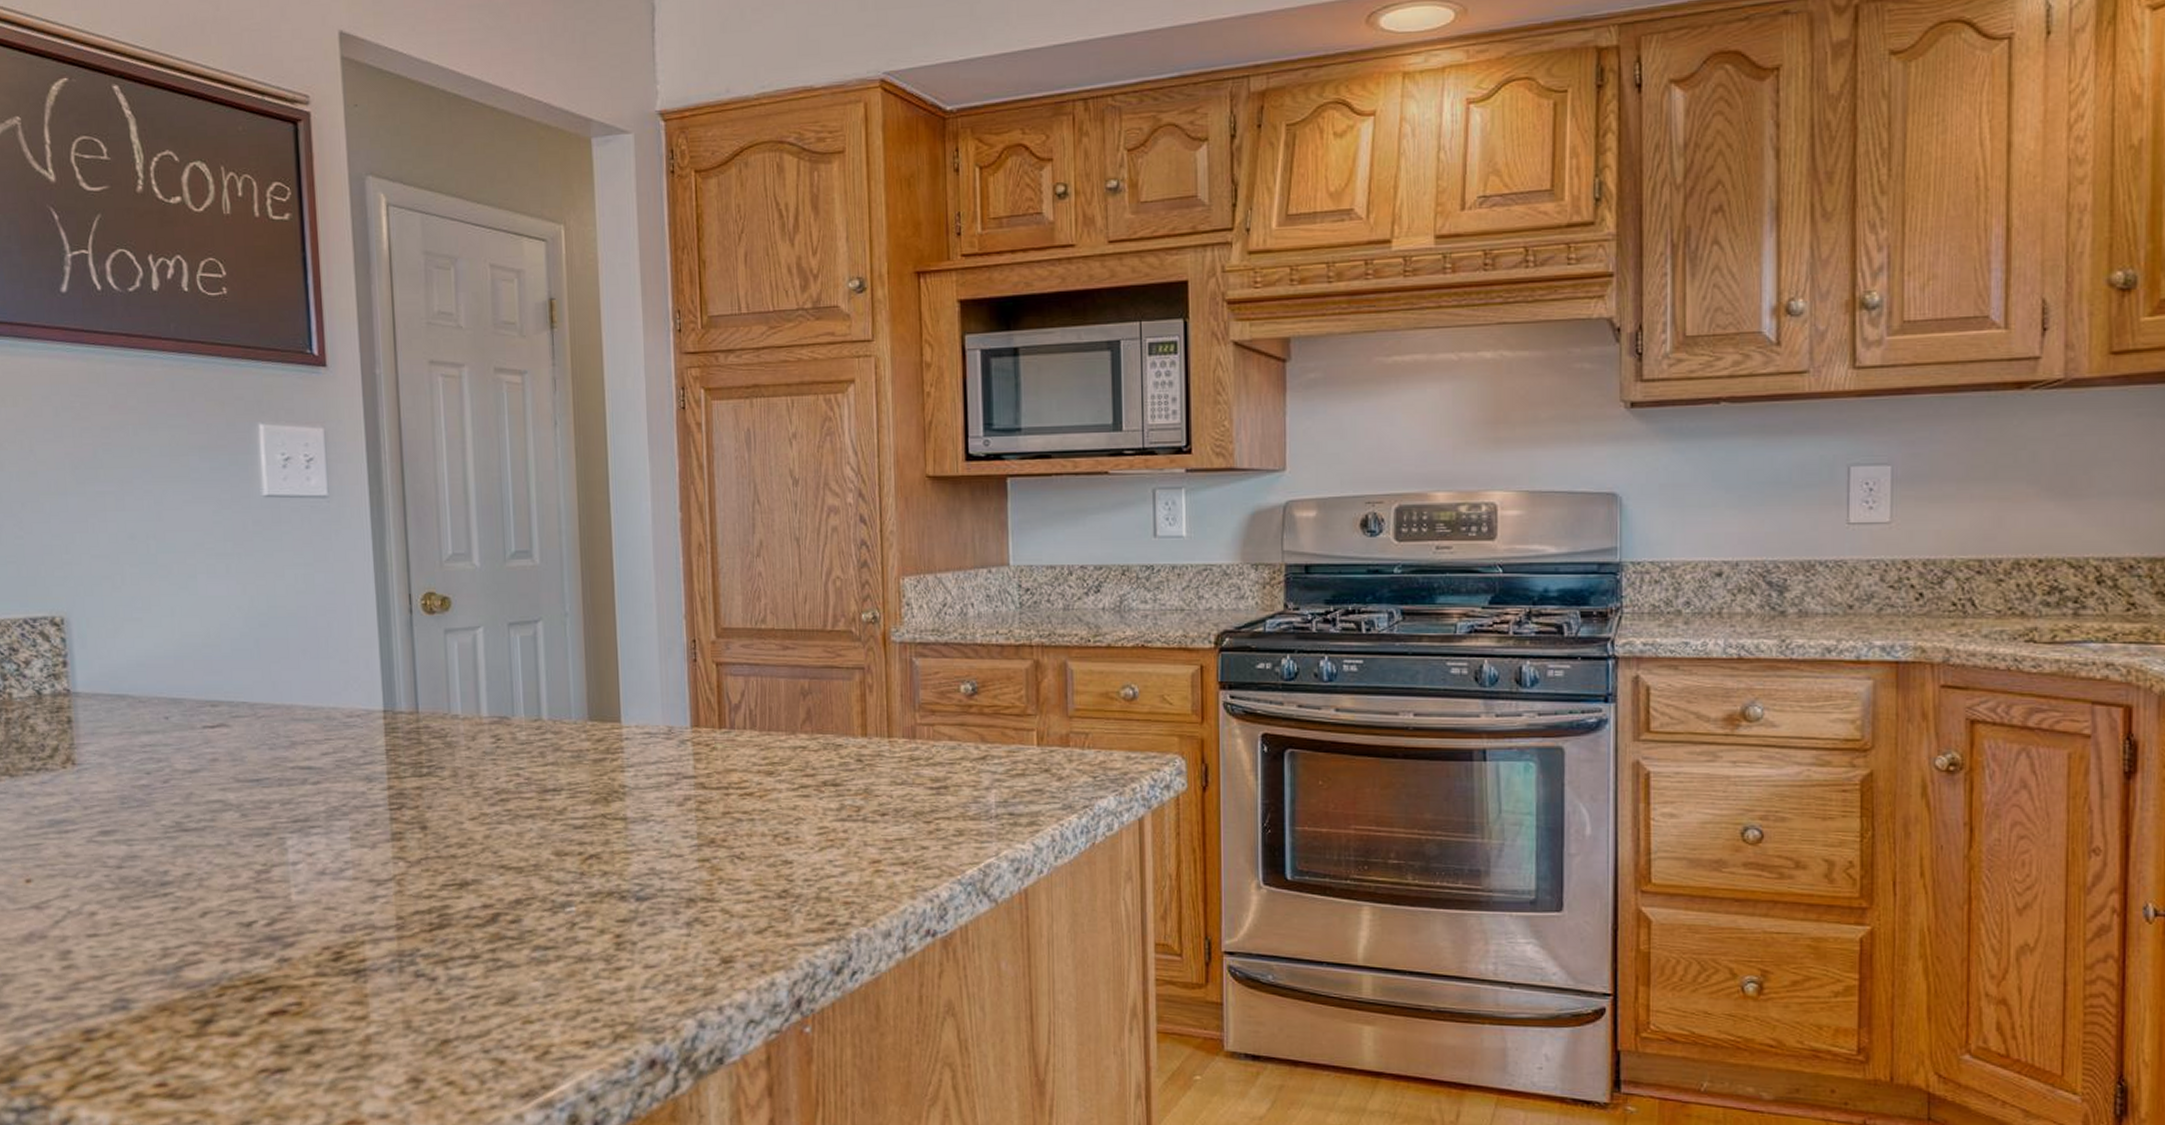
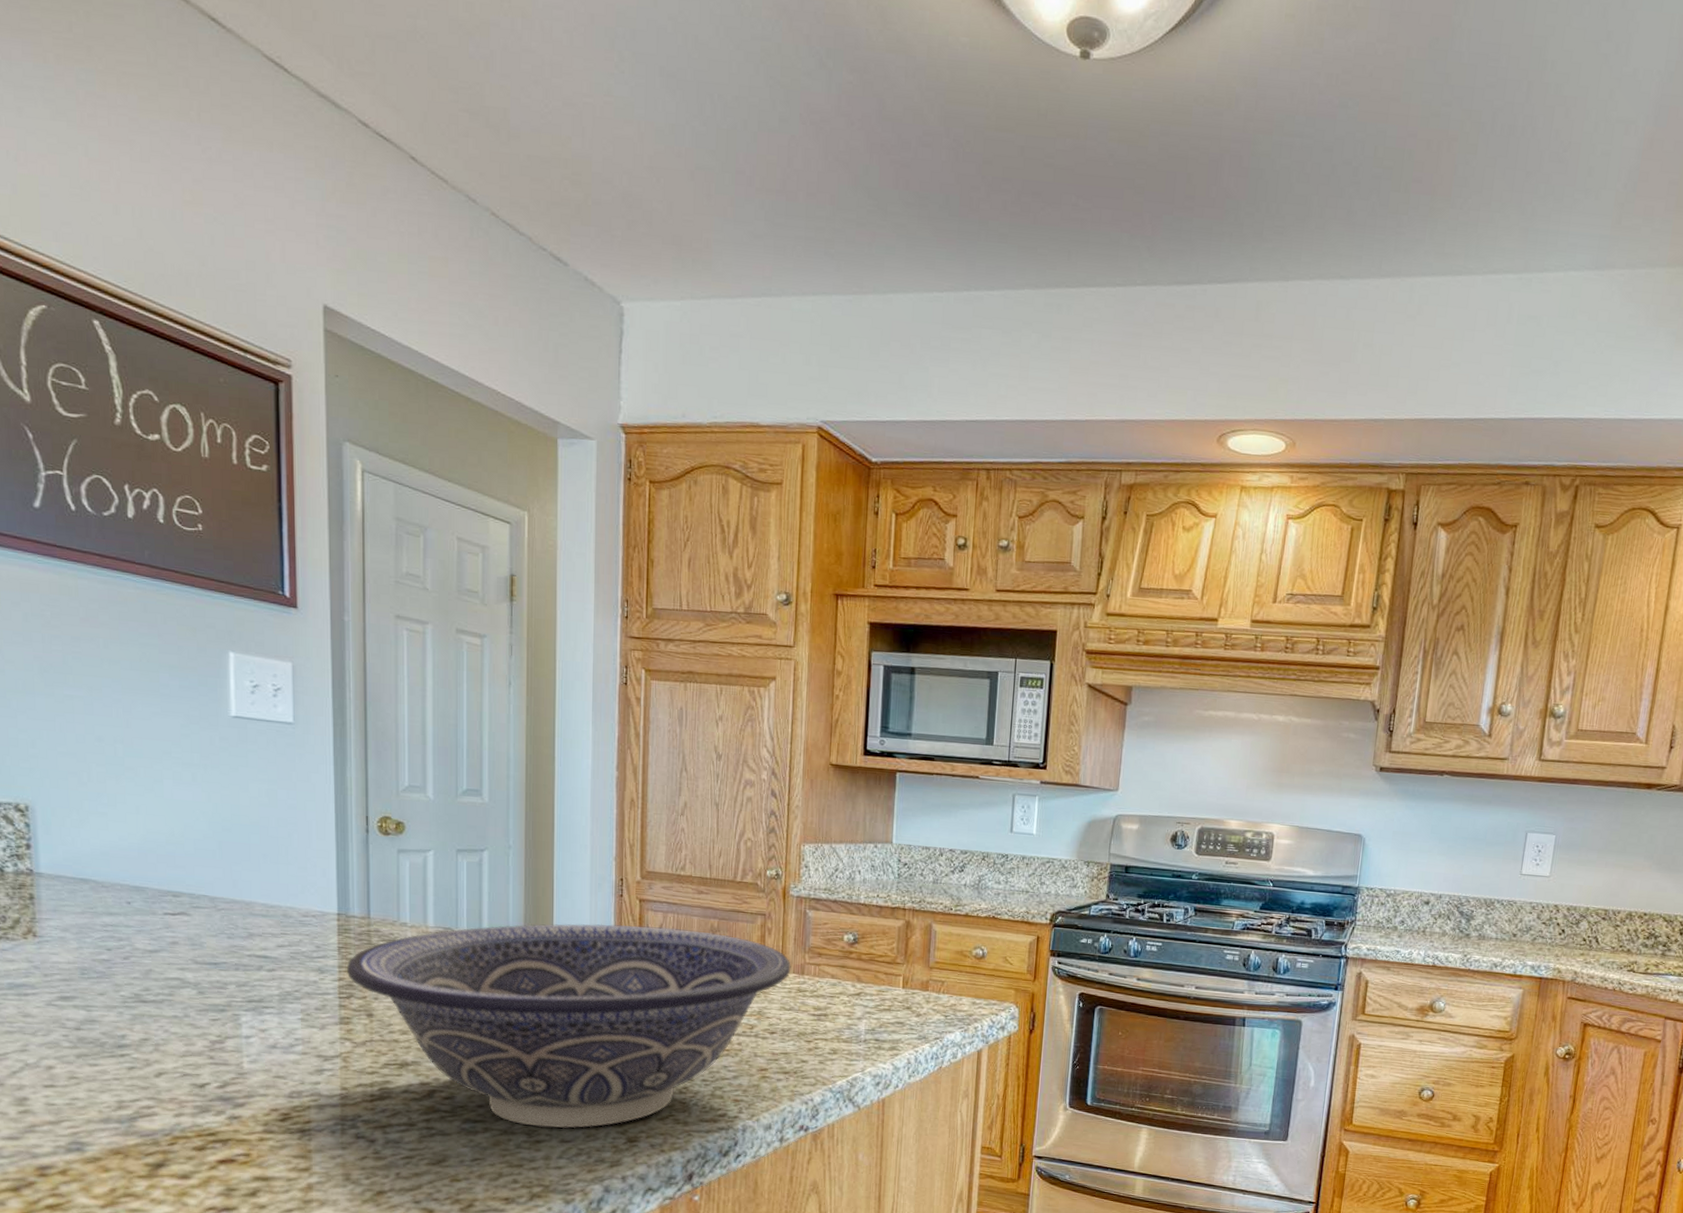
decorative bowl: none [396,694,900,951] -> present [346,923,791,1129]

